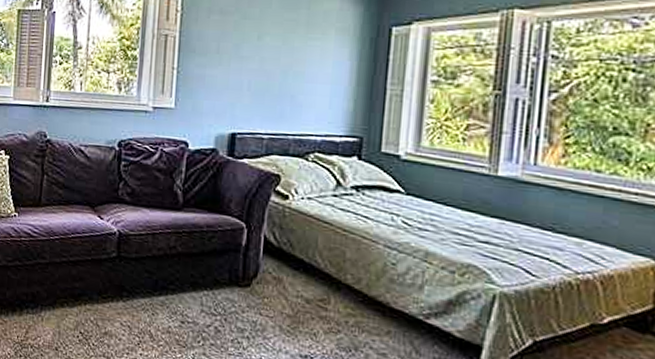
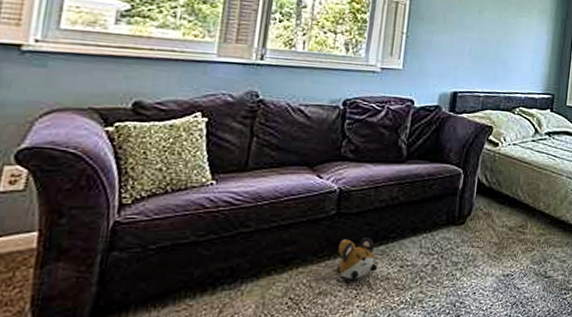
plush toy: none [120,283,159,326] -> present [336,238,378,279]

